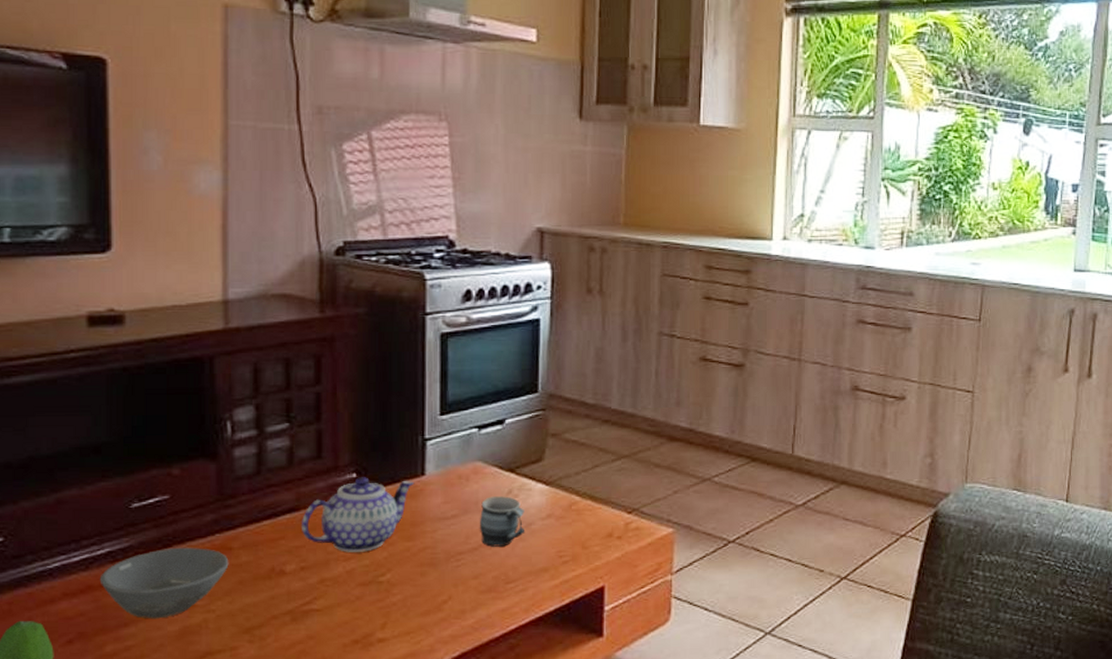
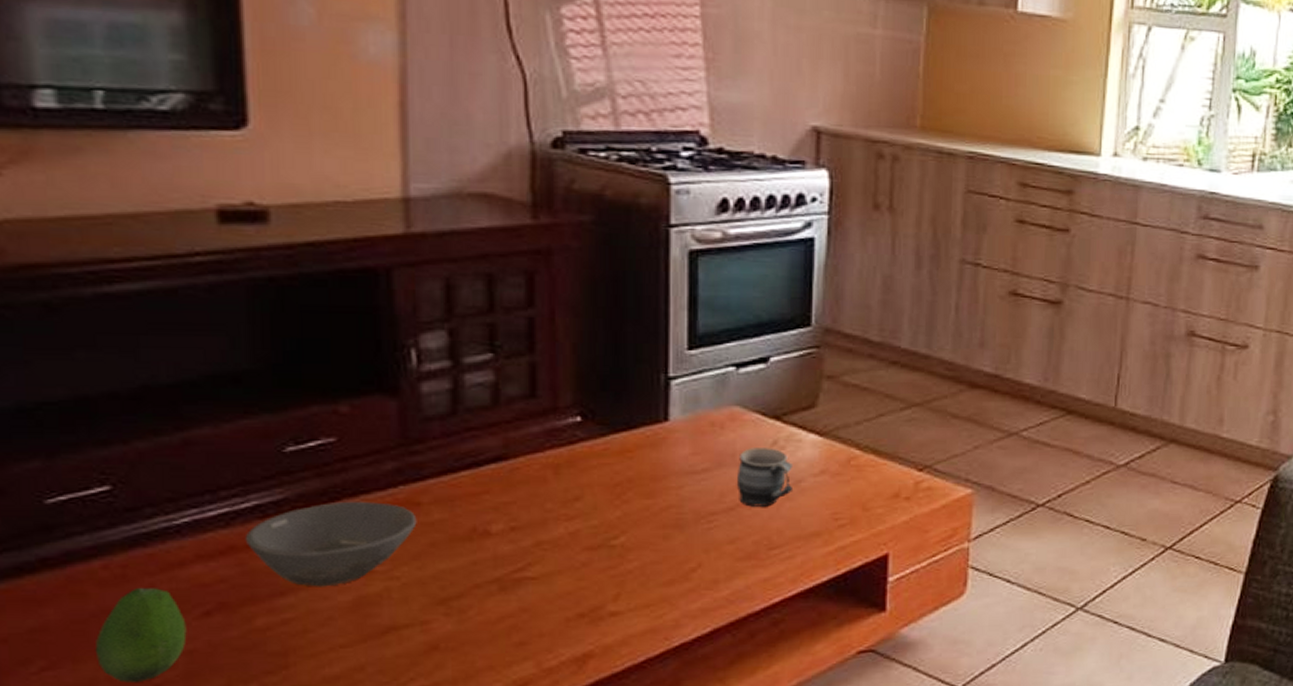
teapot: present [302,477,415,552] -> none [511,421,656,511]

